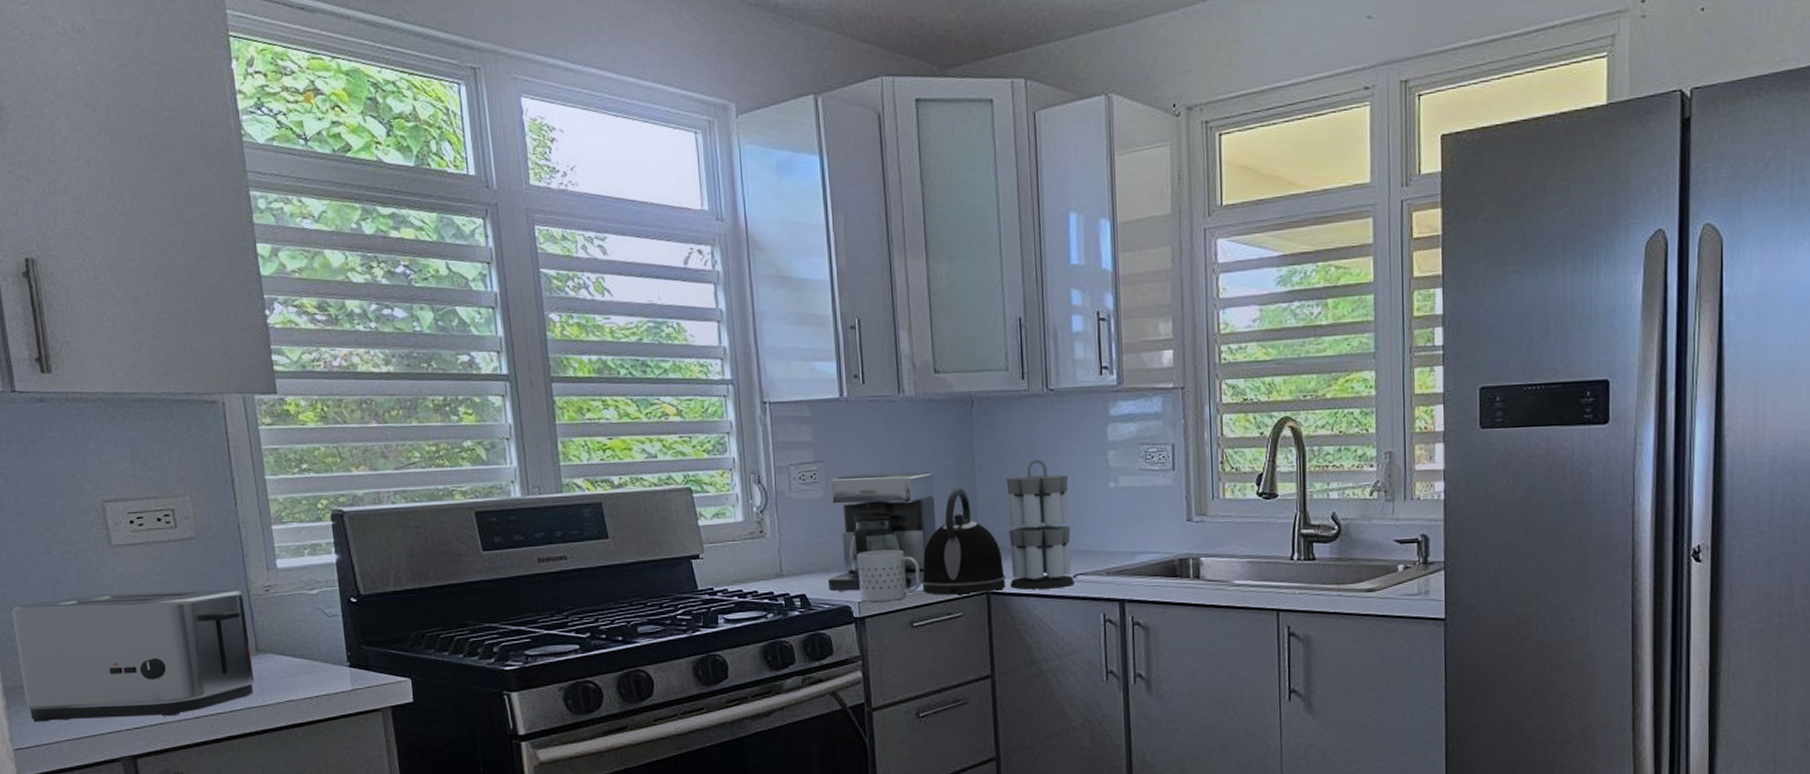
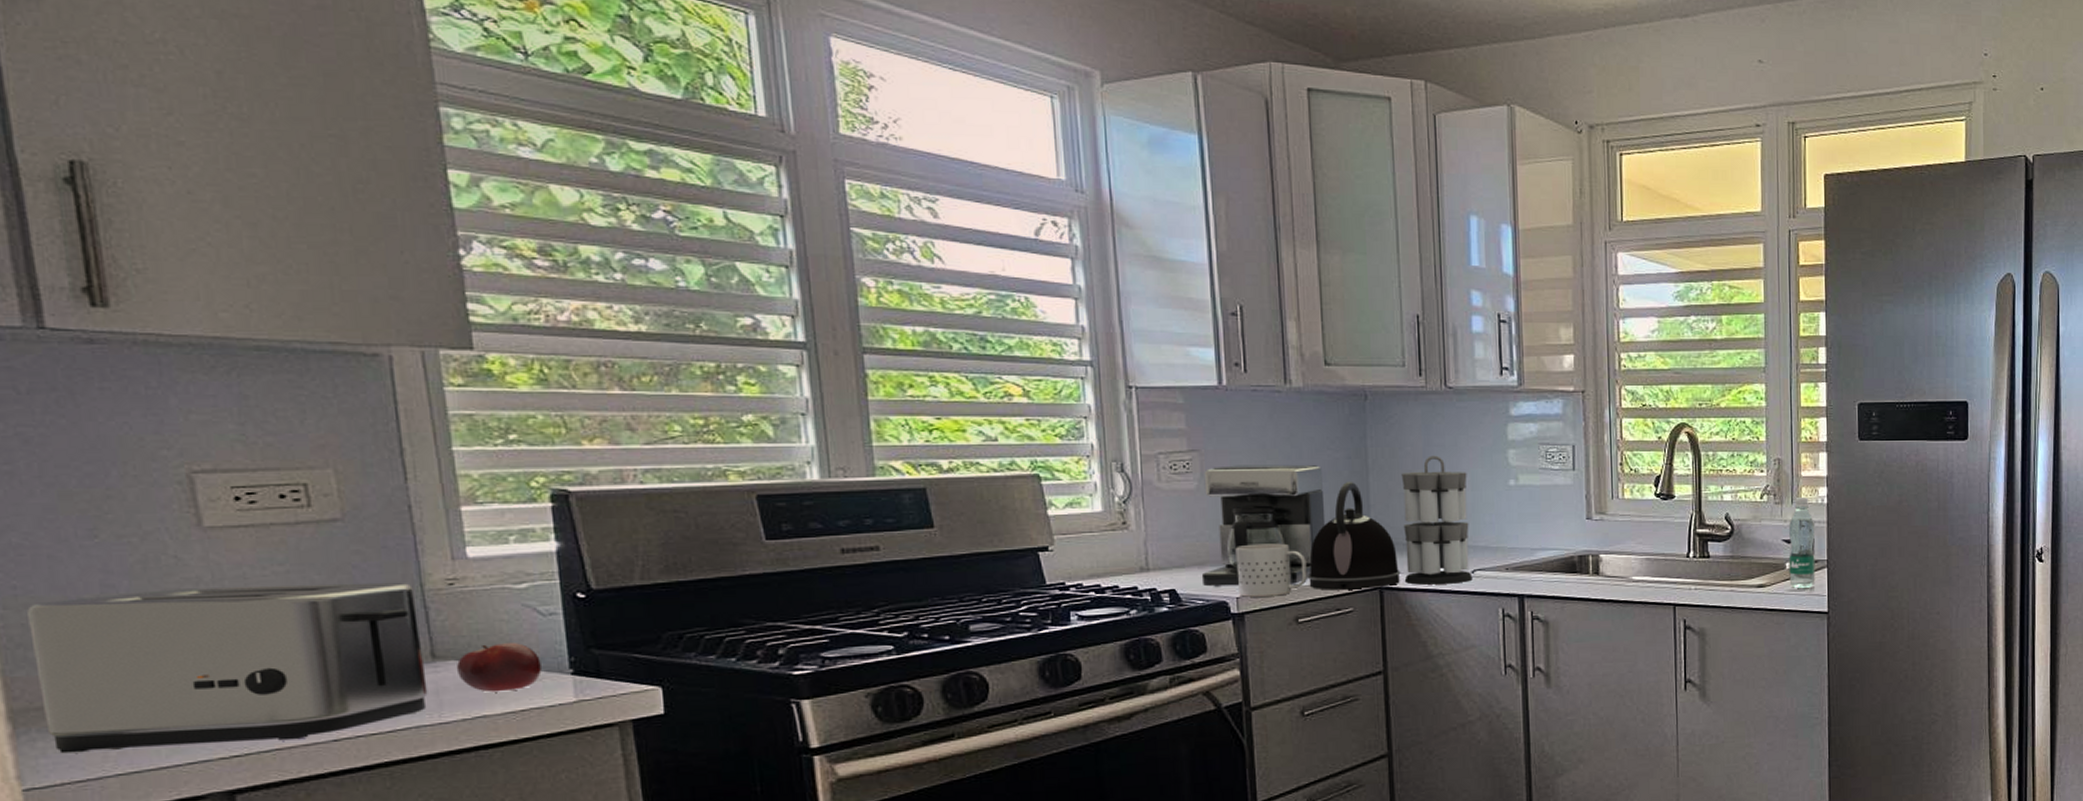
fruit: none [272,638,329,681] -> present [456,641,542,693]
bottle: none [1401,493,1431,592] -> present [1789,497,1816,588]

